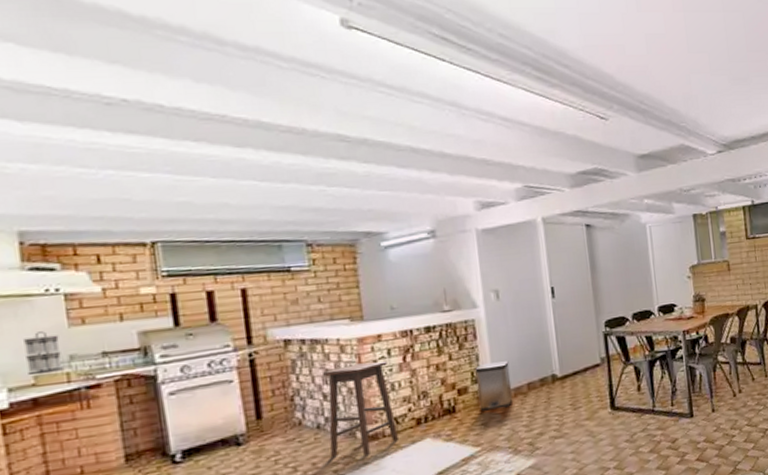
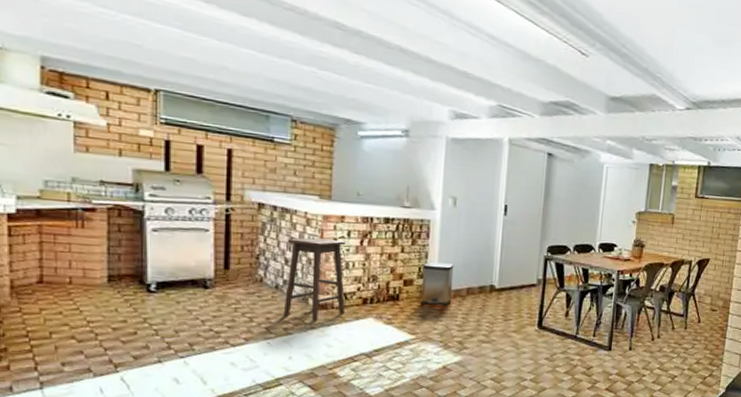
spice rack: present [24,331,63,375] -> none [35,151,65,190]

